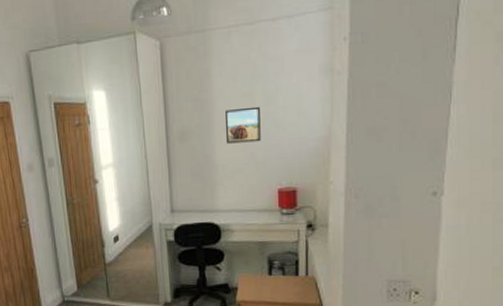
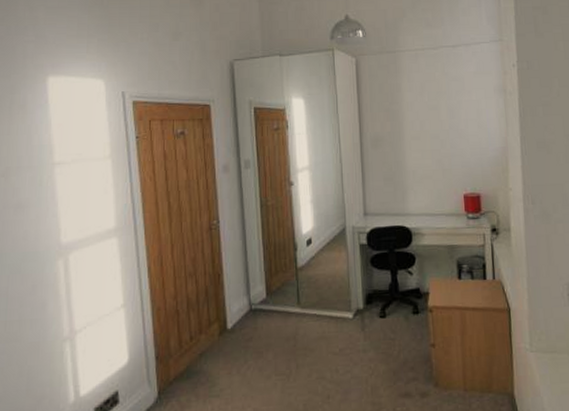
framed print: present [225,106,261,144] -> none [414,118,447,151]

